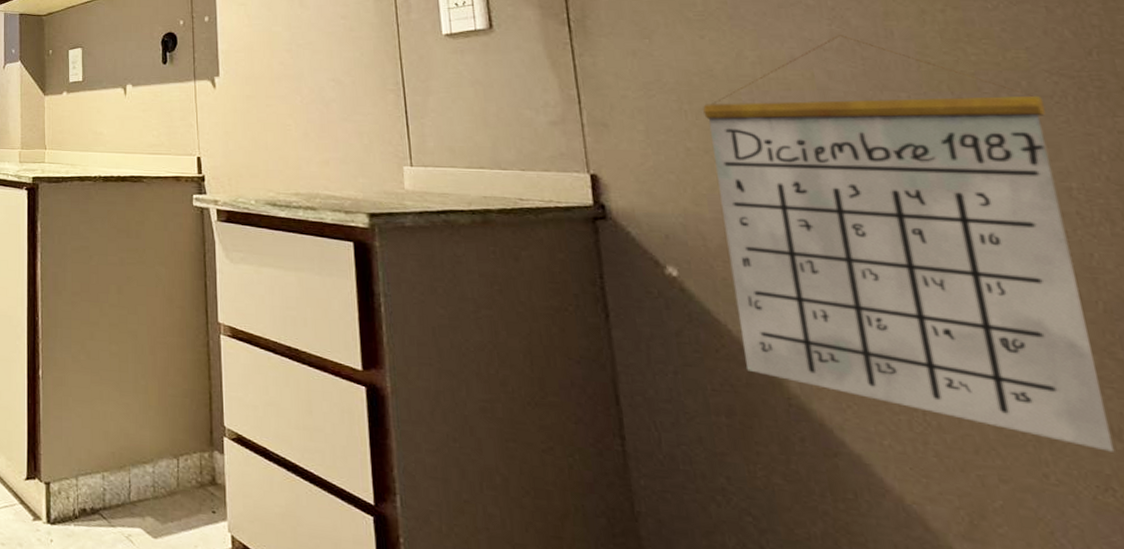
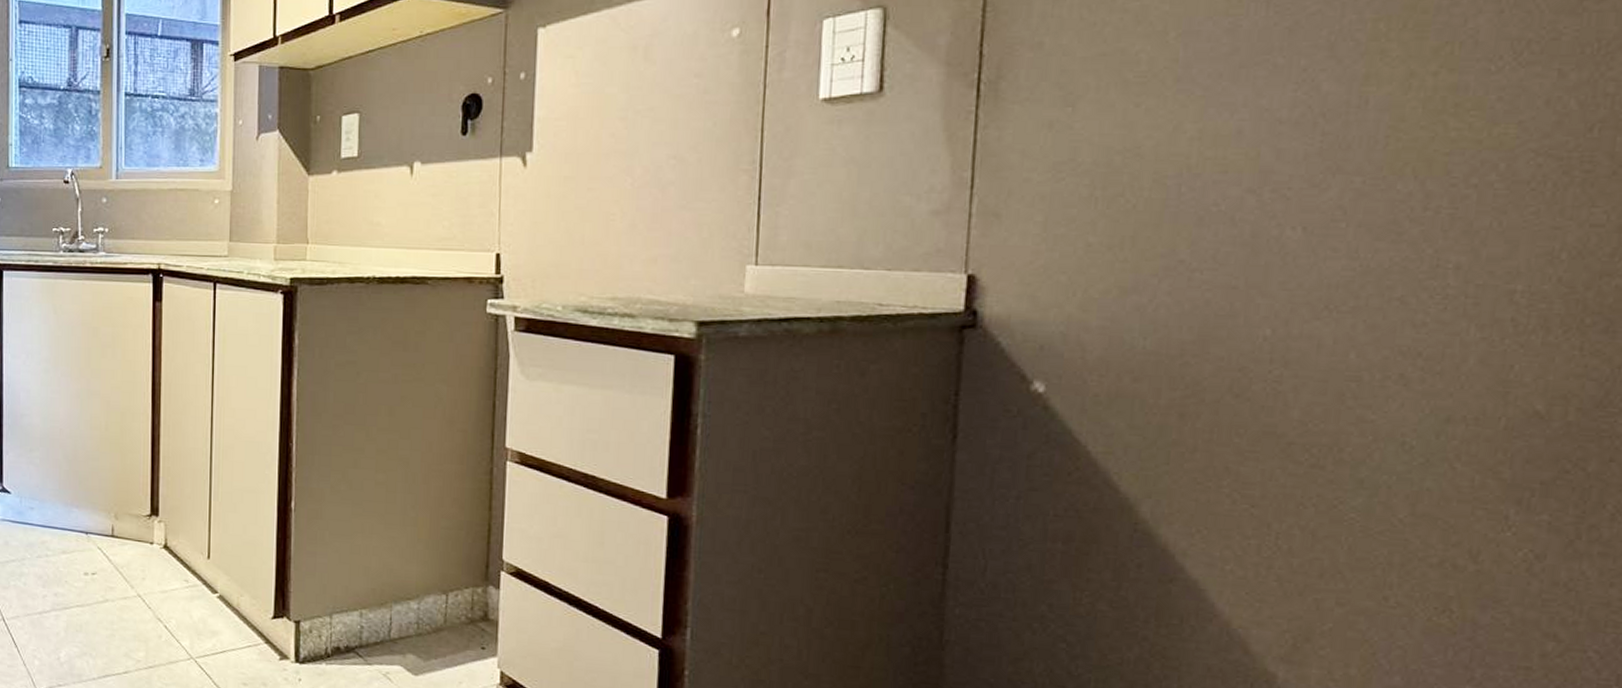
calendar: present [703,35,1115,452] -> none [1098,104,1519,574]

